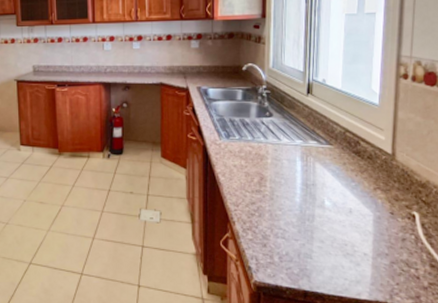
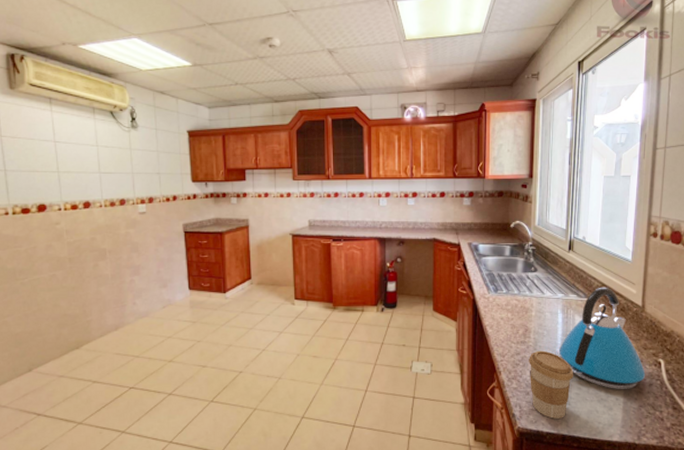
coffee cup: none [265,200,316,273] -> present [529,350,574,419]
kettle: none [299,133,398,245] -> present [559,287,646,390]

